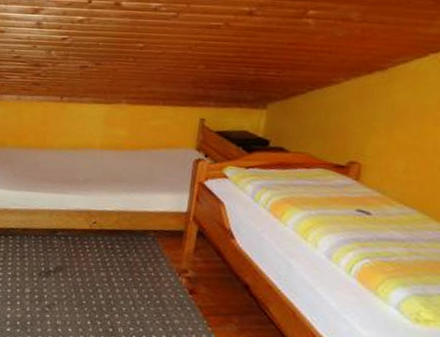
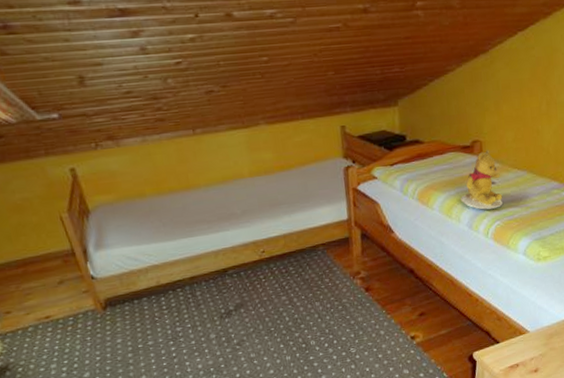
teddy bear: none [323,175,379,244] -> present [461,150,503,210]

